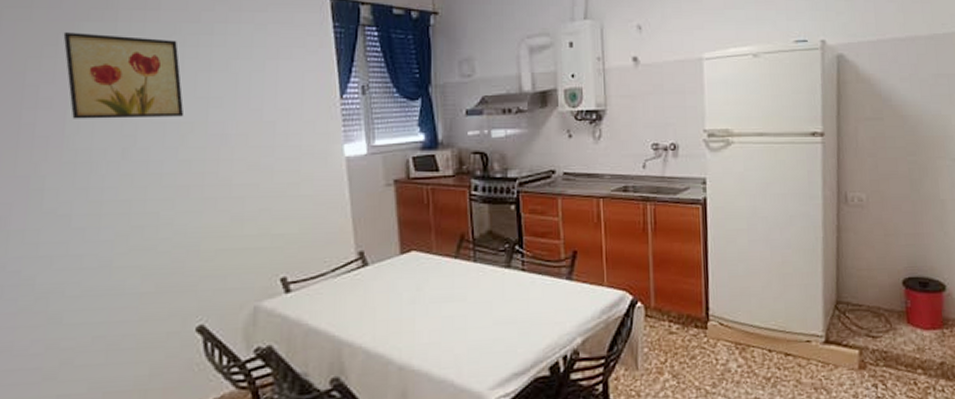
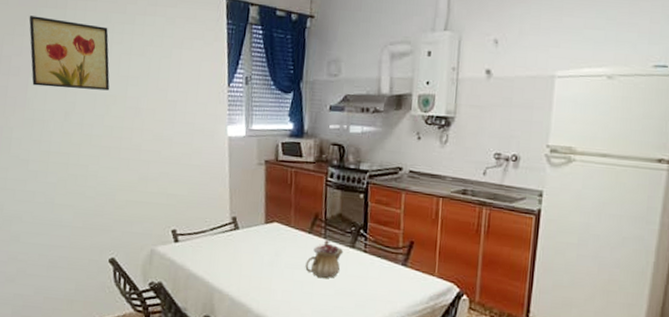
teapot: none [454,262,498,308] -> present [305,239,344,278]

